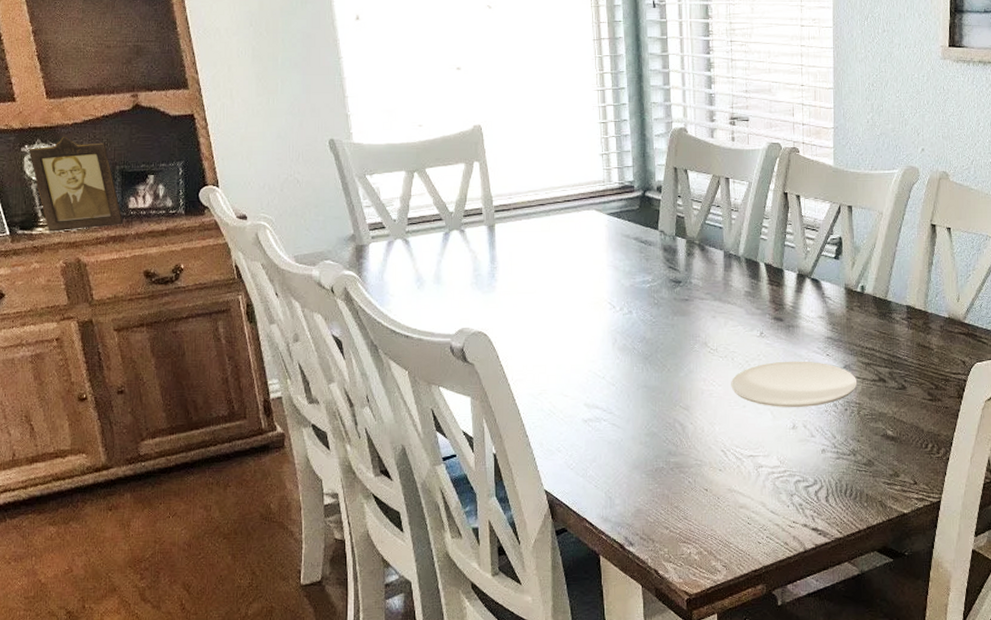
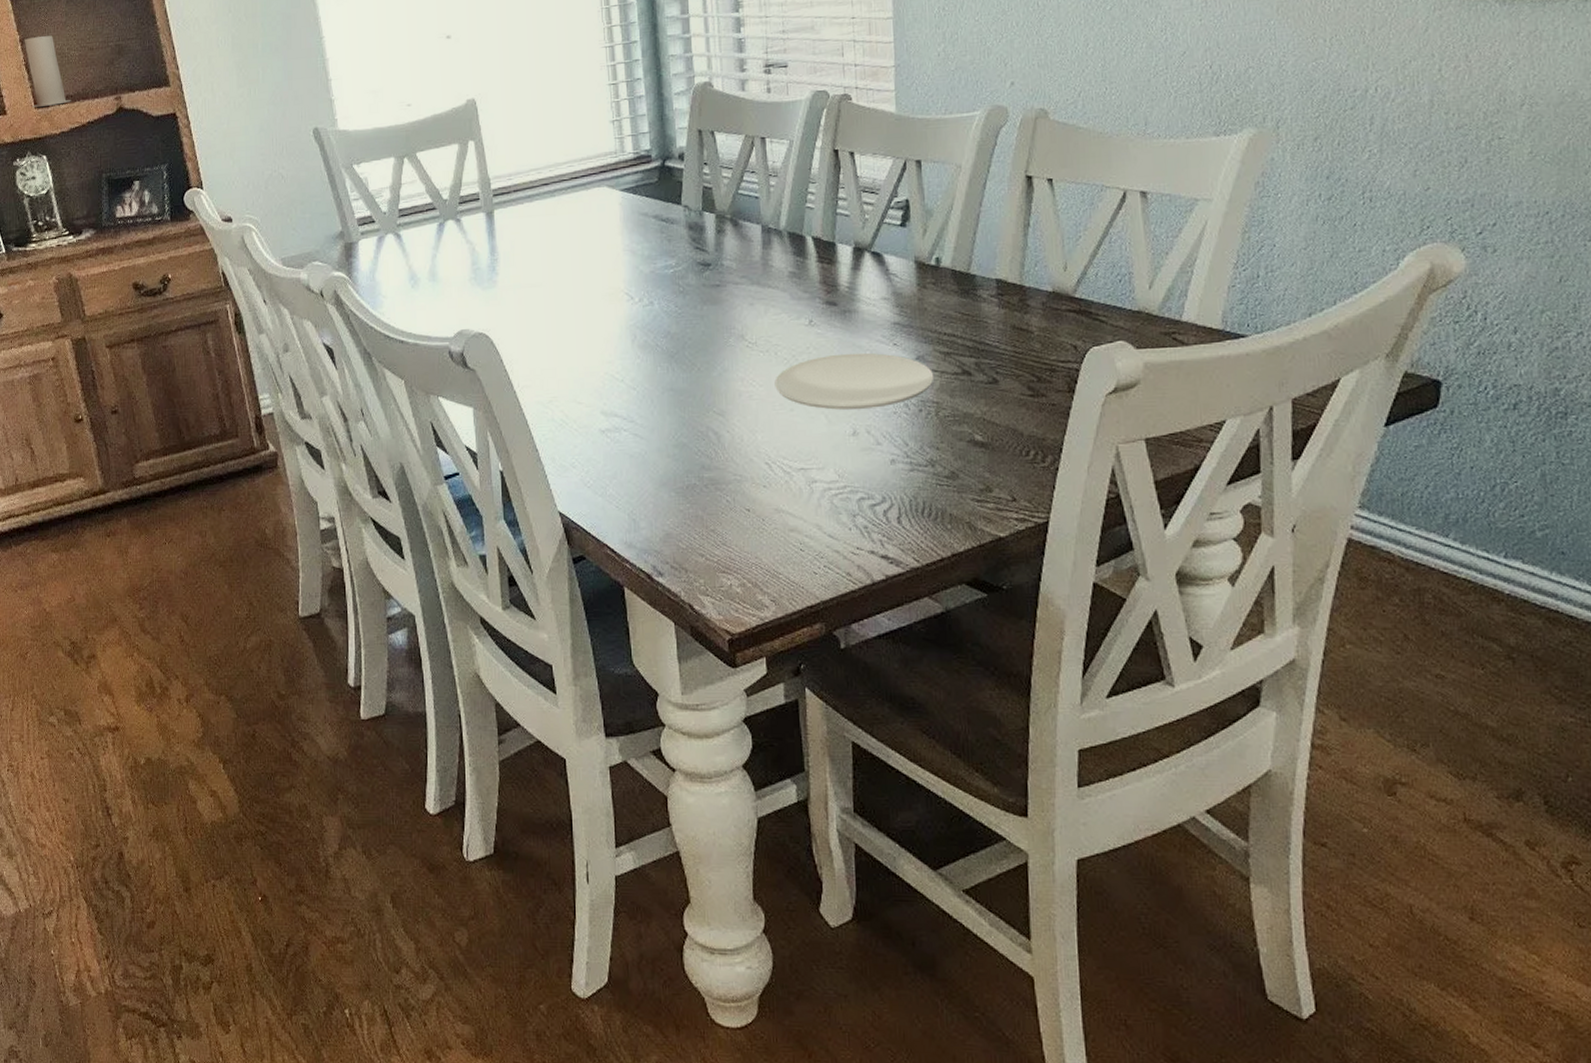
photo frame: present [28,136,123,232] -> none [20,146,111,247]
candle: none [37,29,86,98] -> present [24,35,71,108]

